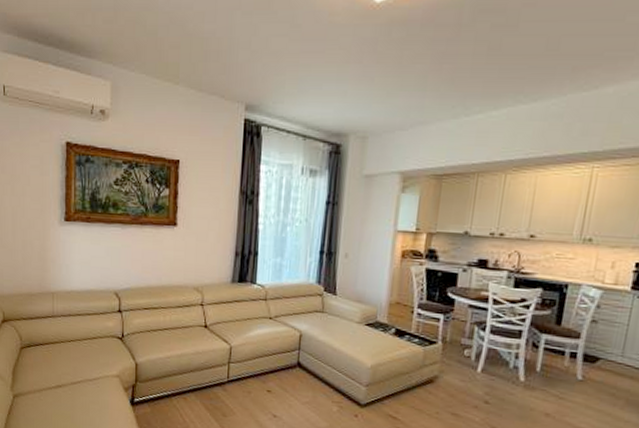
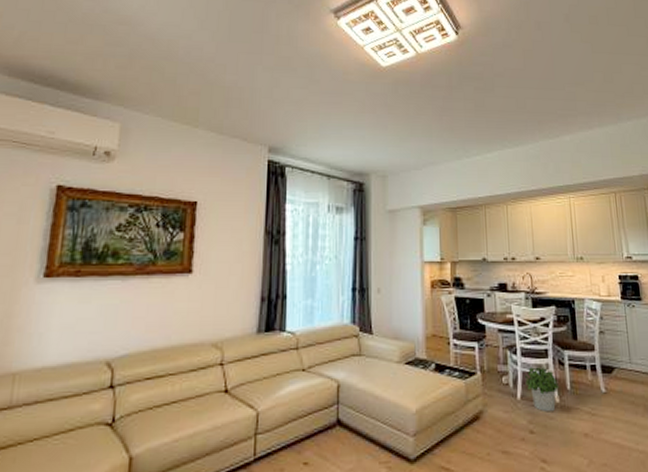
potted plant: none [489,344,527,389] -> present [524,366,559,412]

